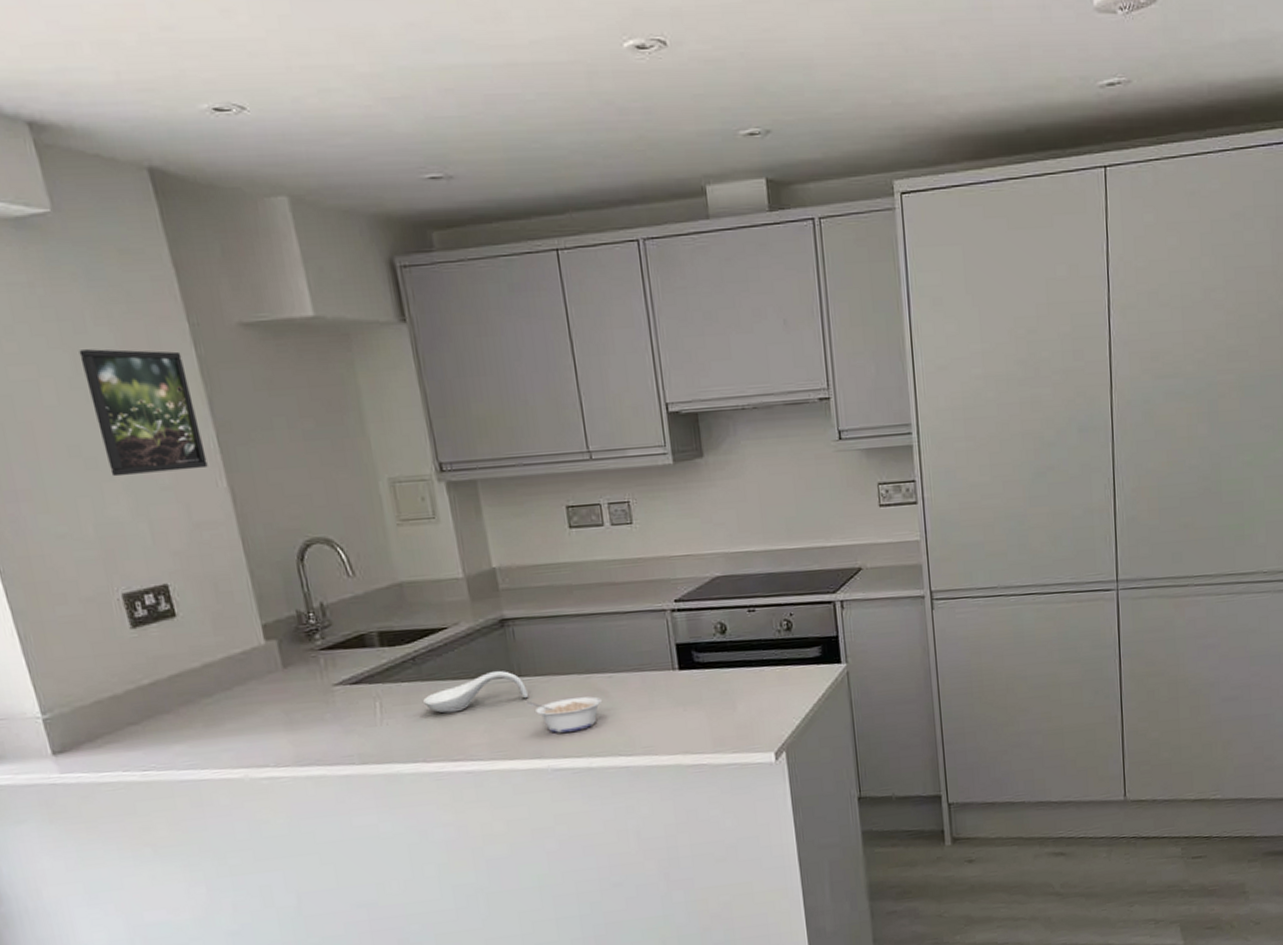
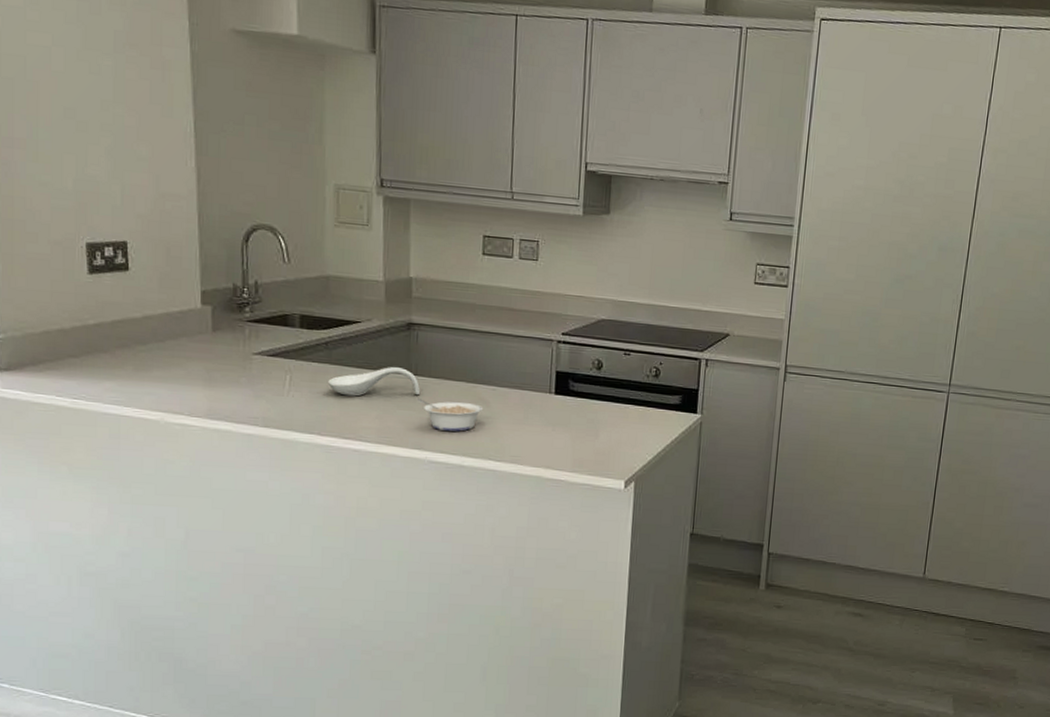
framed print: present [79,349,208,477] -> none [90,28,182,148]

